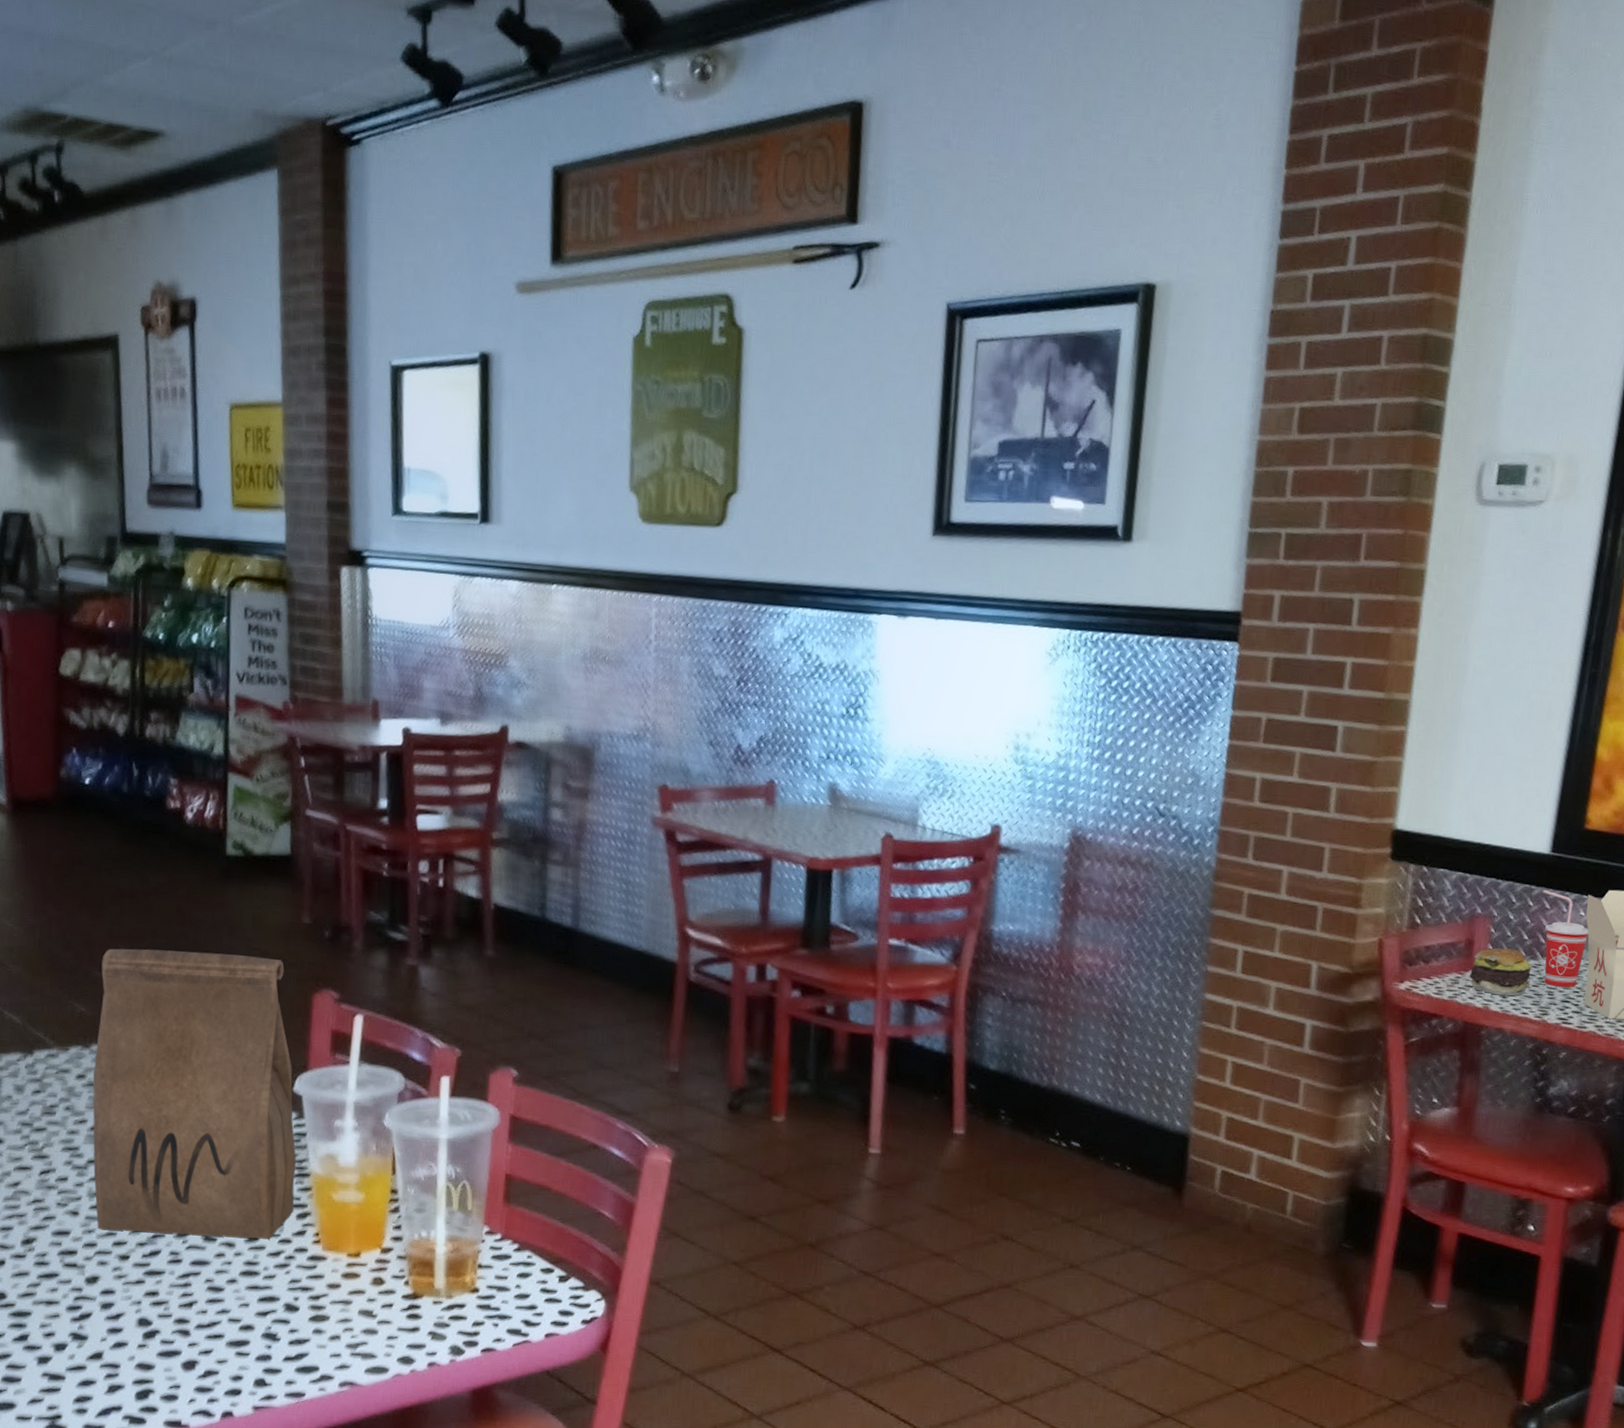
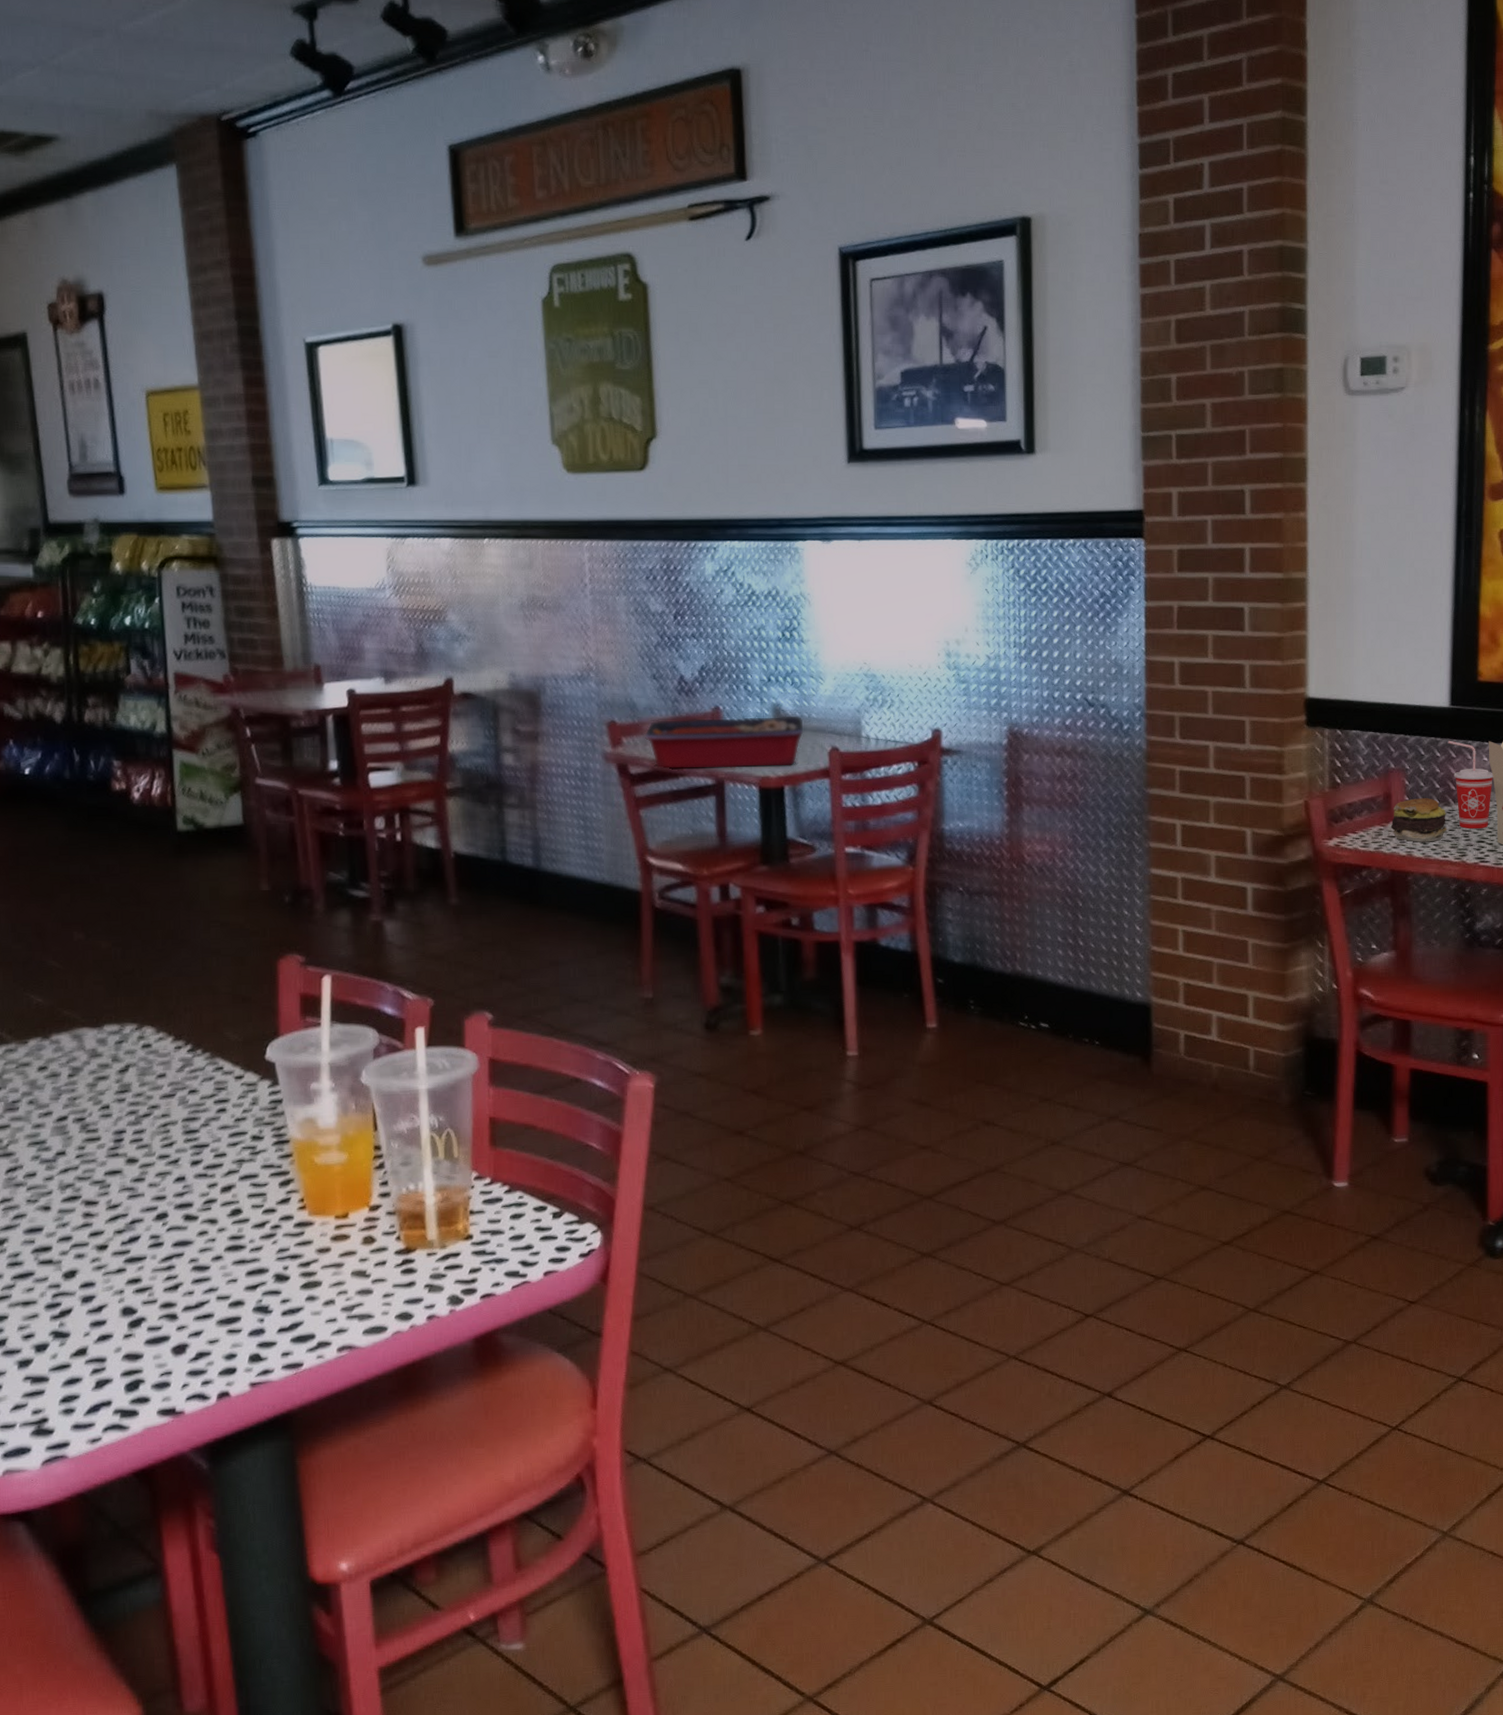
paper bag: present [92,948,297,1240] -> none [55,929,276,1221]
tray: none [695,788,859,849] -> present [644,715,804,769]

